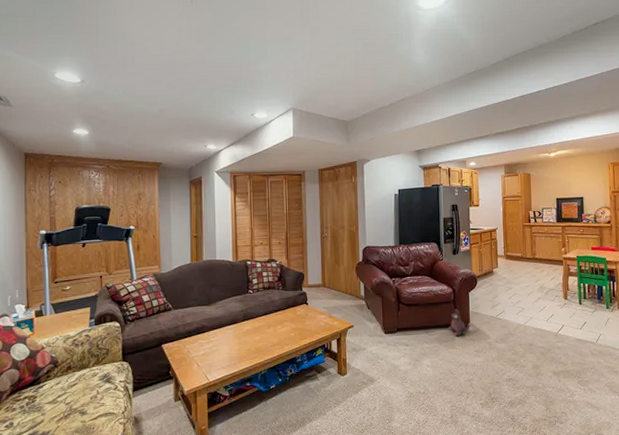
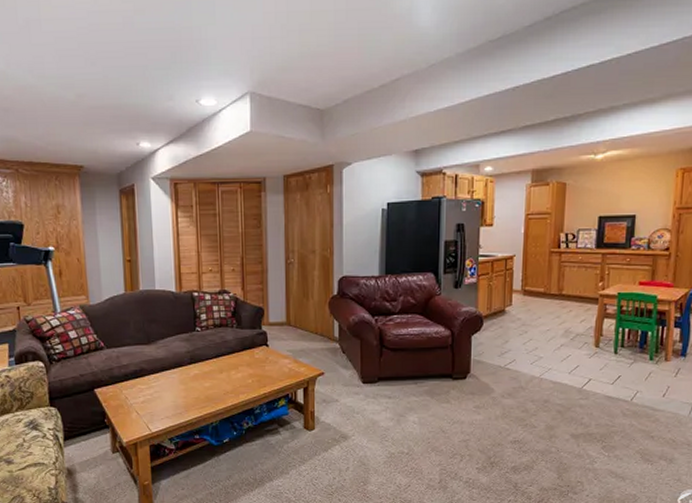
plush toy: present [448,308,470,337] -> none [442,355,471,389]

